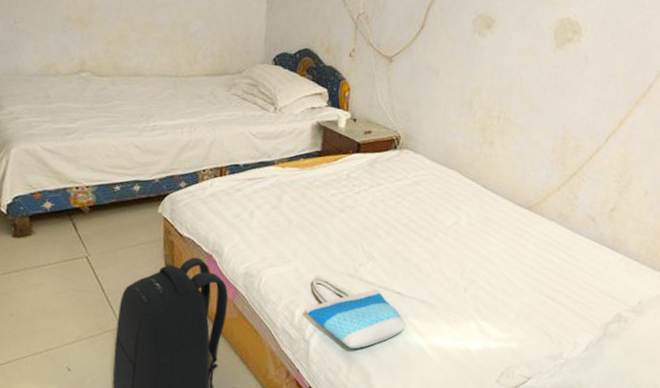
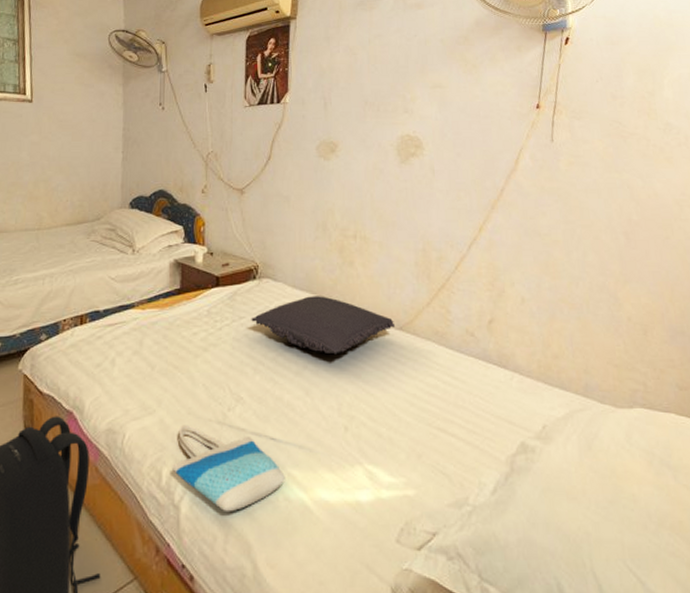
pillow: none [388,170,525,226] -> present [251,296,396,355]

